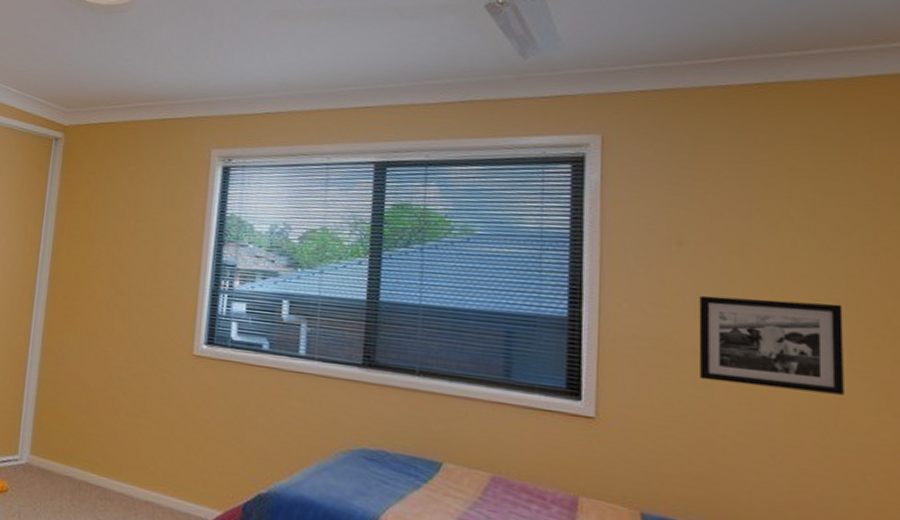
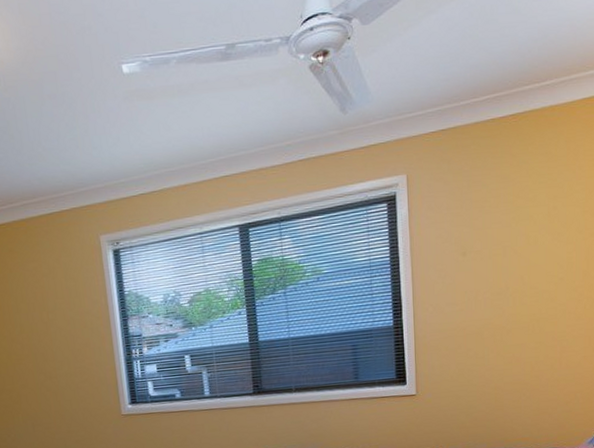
picture frame: present [698,295,844,395] -> none [478,280,565,352]

